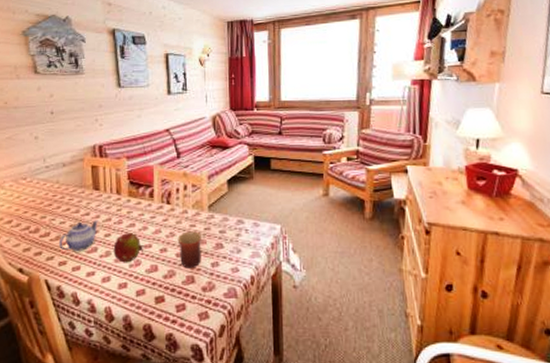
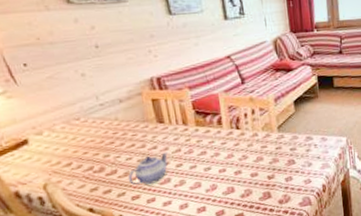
fruit: present [113,233,146,263] -> none [187,160,220,189]
mug: present [177,231,203,269] -> none [250,151,276,186]

